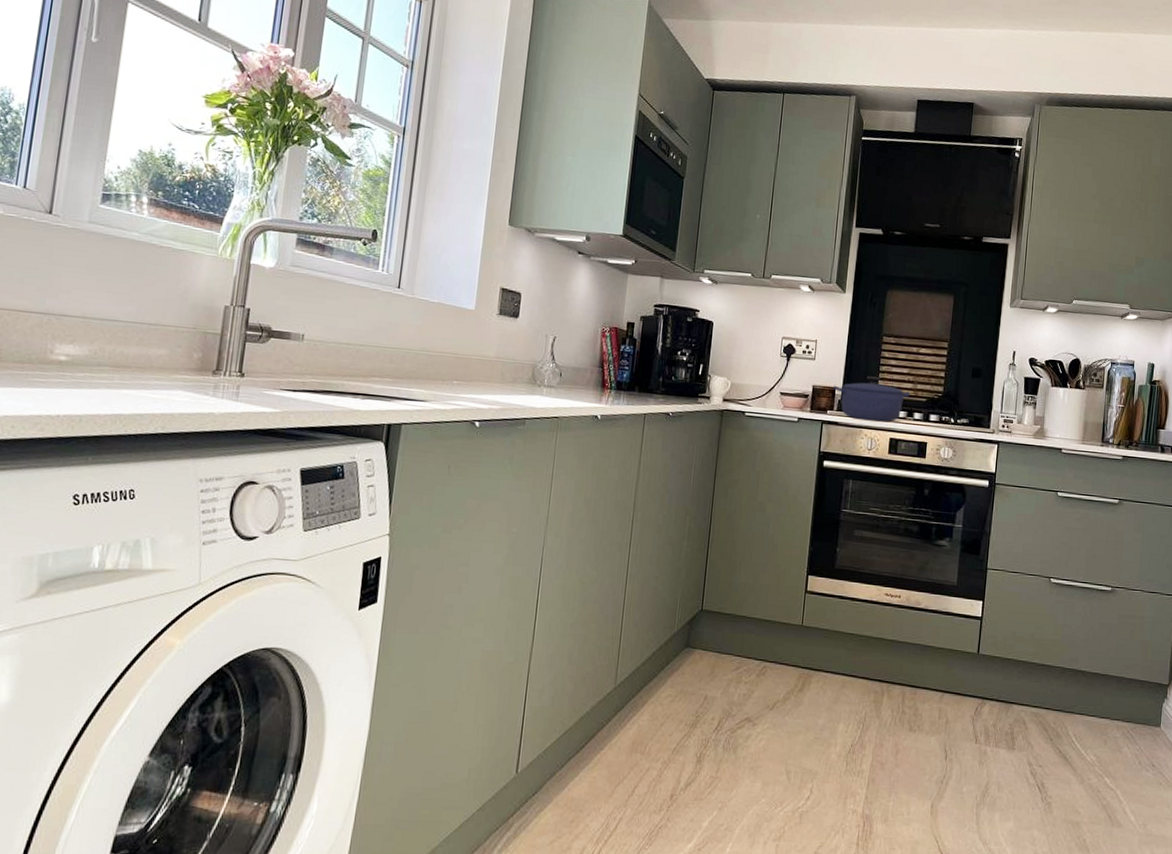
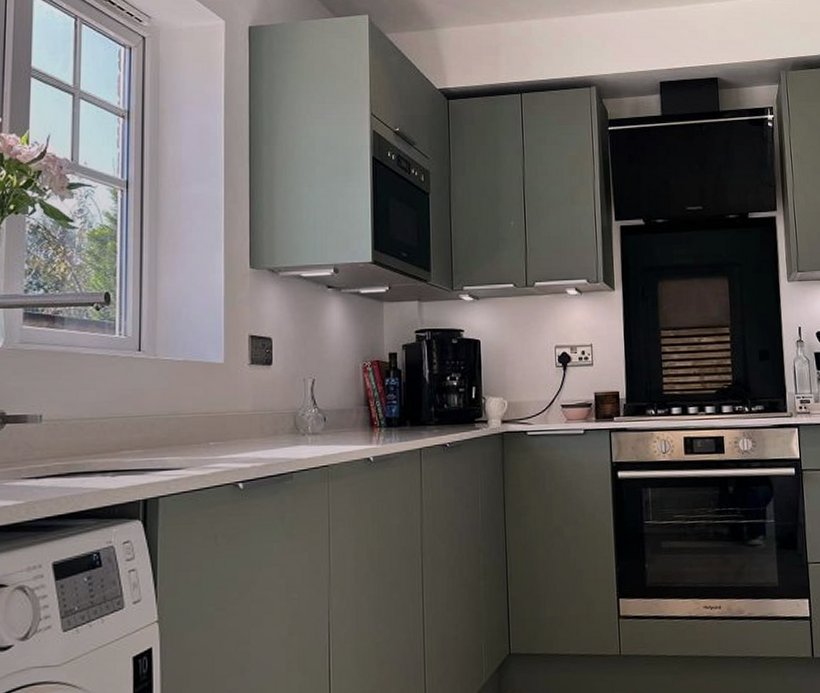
cooking pot: present [833,376,911,423] -> none [616,374,699,424]

